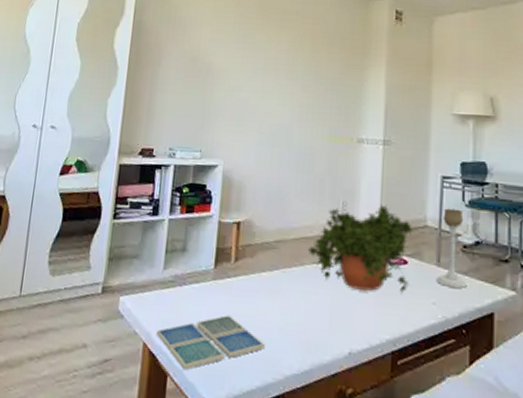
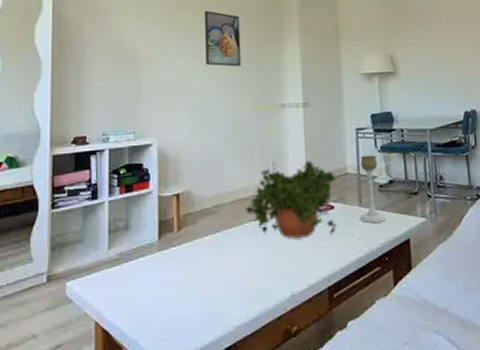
drink coaster: present [156,314,265,371] -> none [106,280,214,341]
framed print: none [282,28,323,92] -> present [204,10,241,67]

